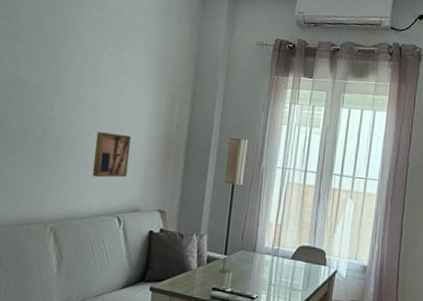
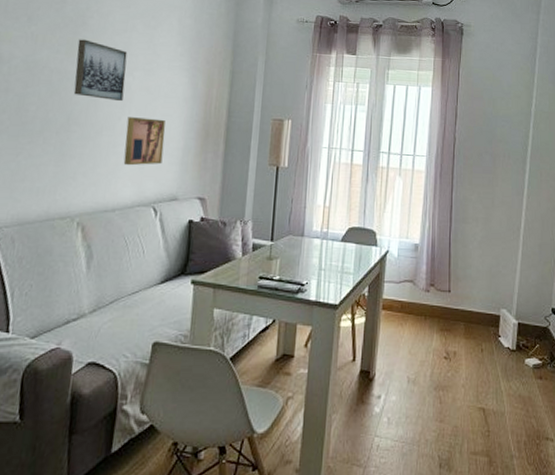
wall art: none [50,58,99,117] -> present [73,39,128,101]

